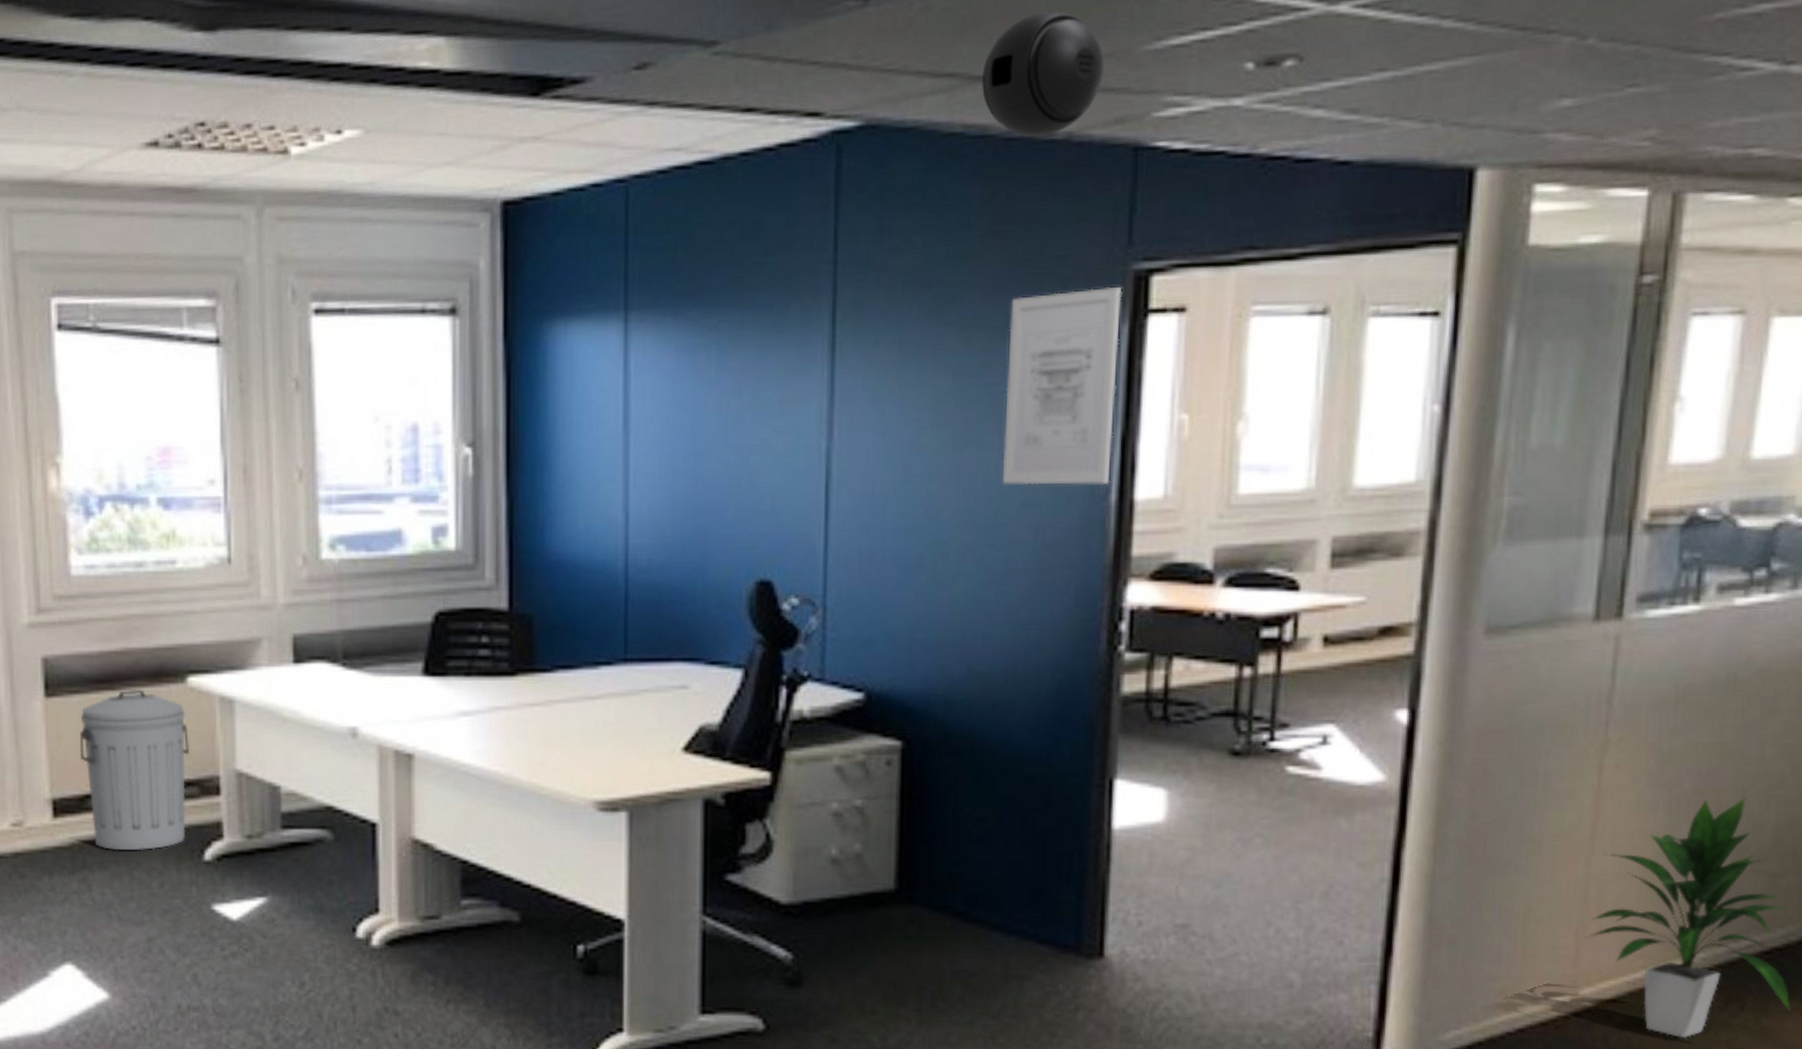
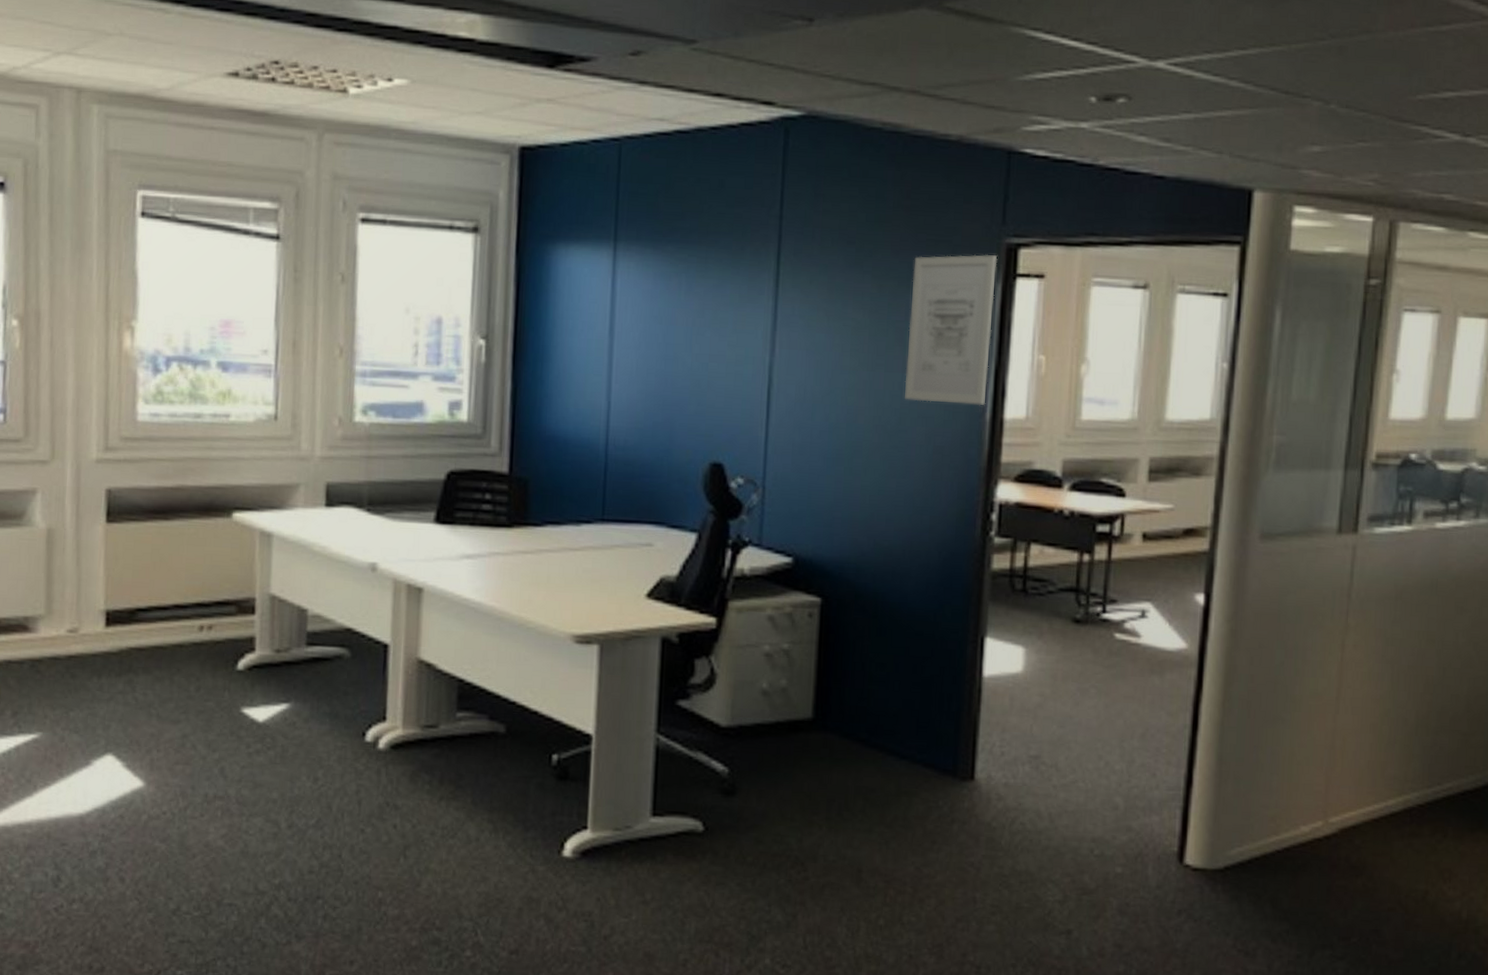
trash can: present [80,689,190,851] -> none [134,520,232,659]
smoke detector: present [982,11,1104,137] -> none [896,44,987,137]
indoor plant: present [1584,797,1791,1039] -> none [1332,673,1479,860]

